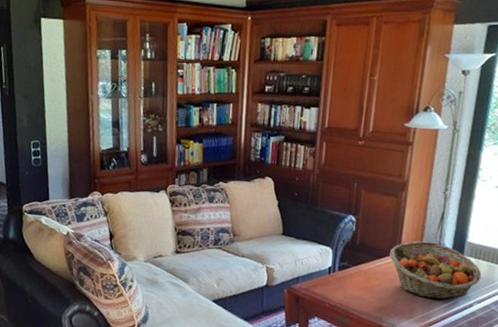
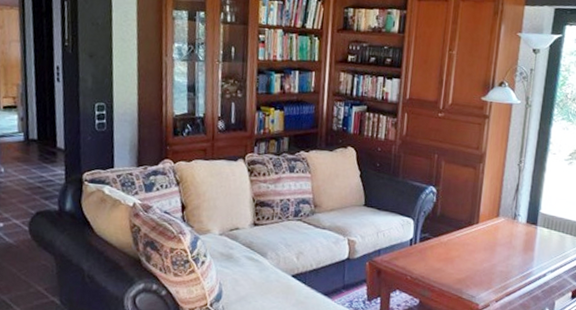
fruit basket: present [389,241,482,300] -> none [468,212,554,270]

